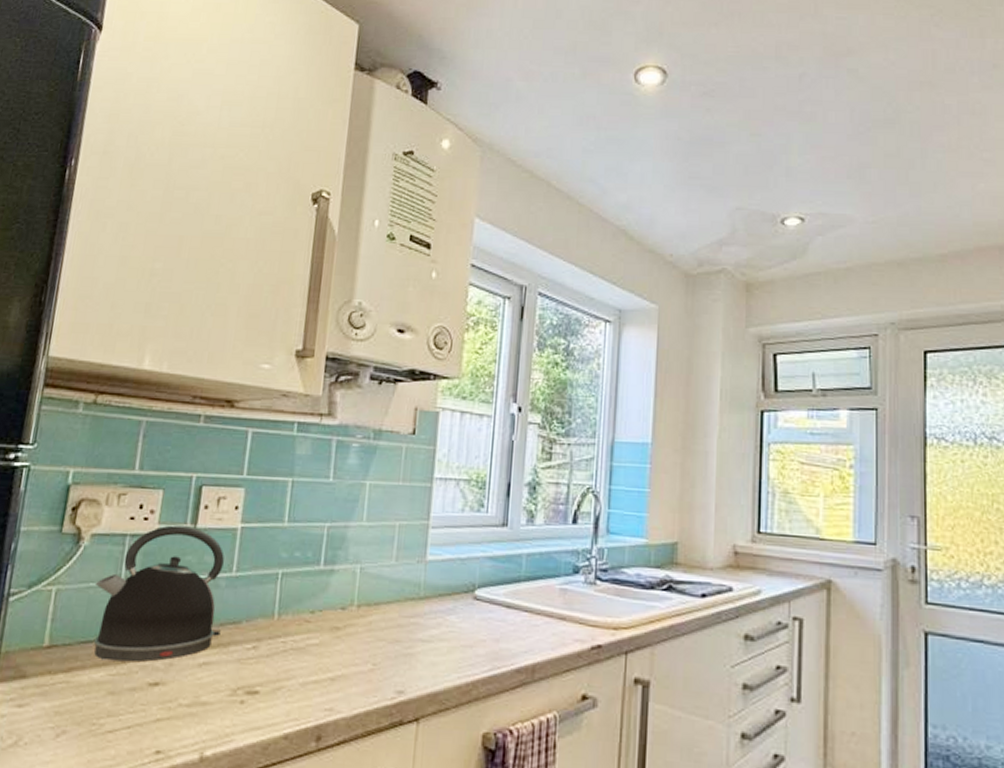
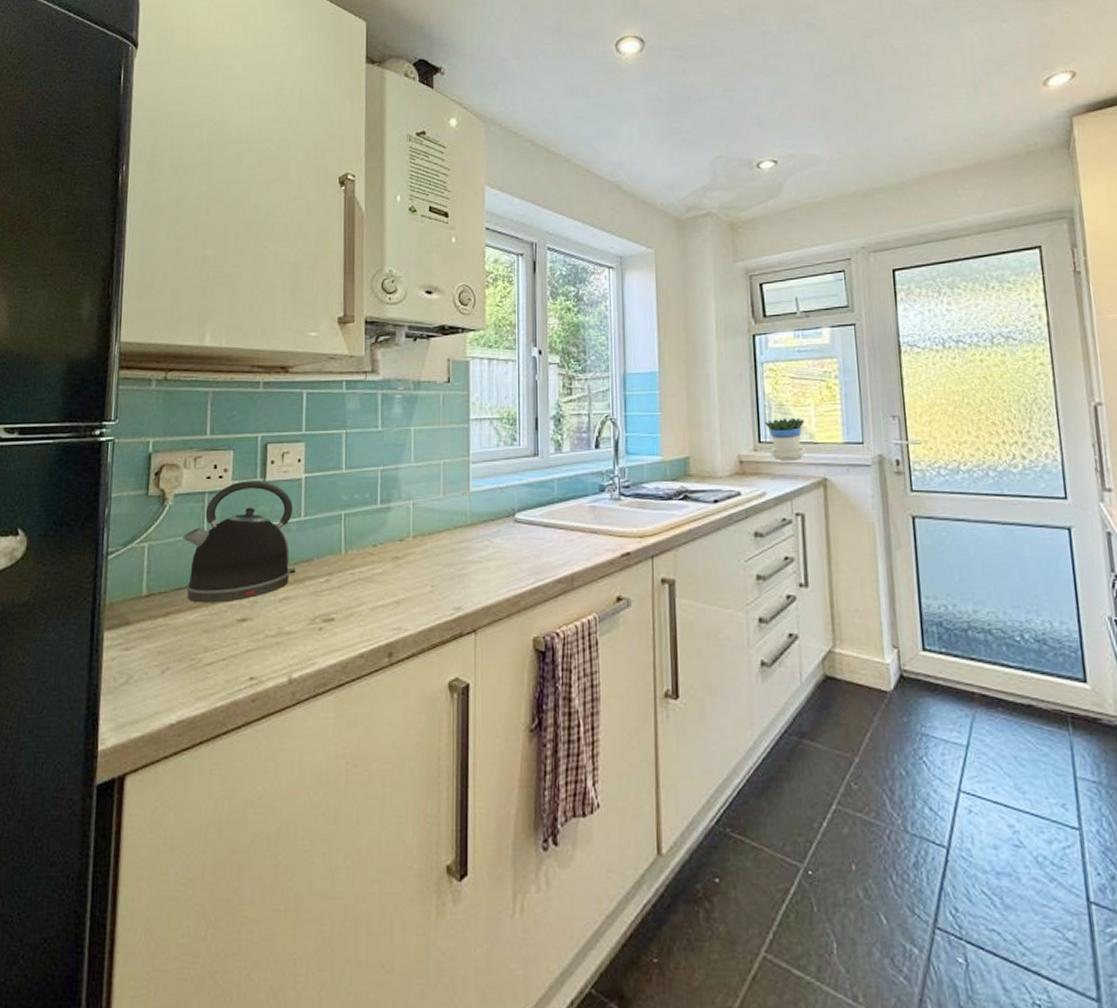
flowerpot: none [767,507,811,557] -> present [765,417,805,461]

